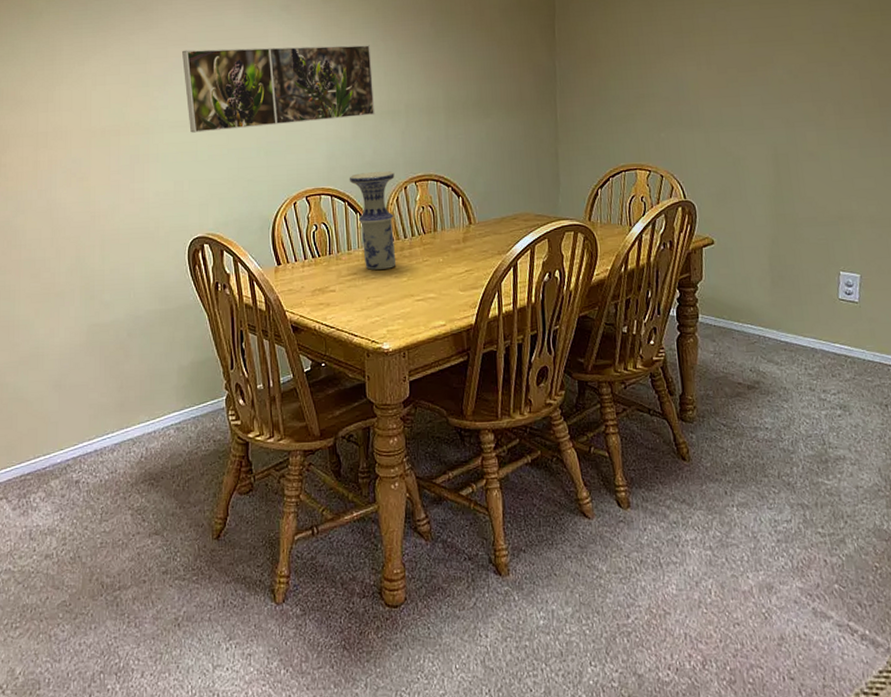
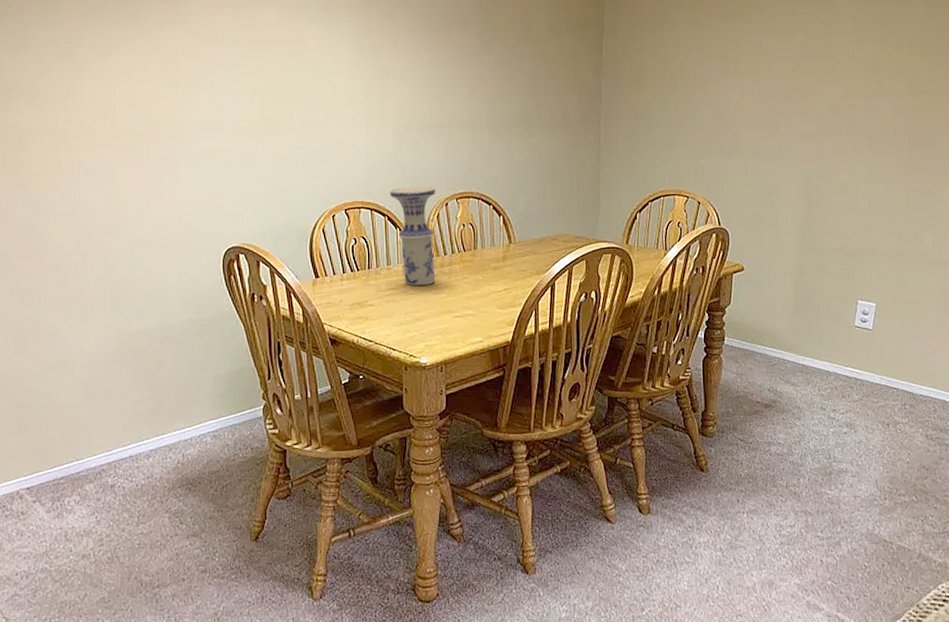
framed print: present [182,45,375,133] -> none [214,49,418,138]

